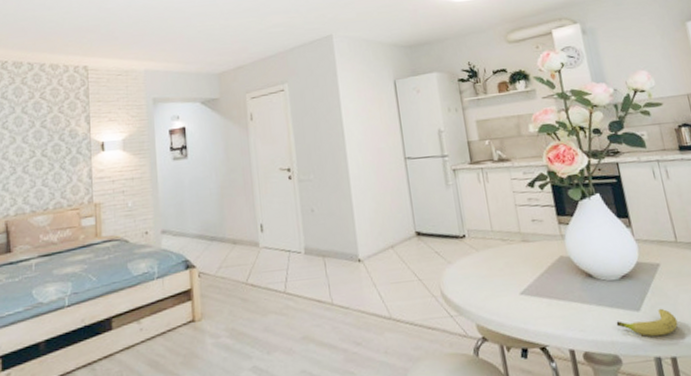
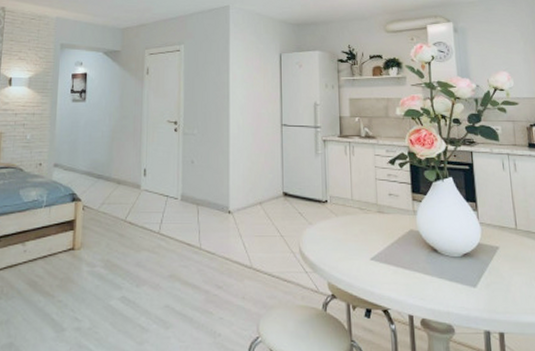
fruit: present [616,308,678,336] -> none [453,287,509,312]

